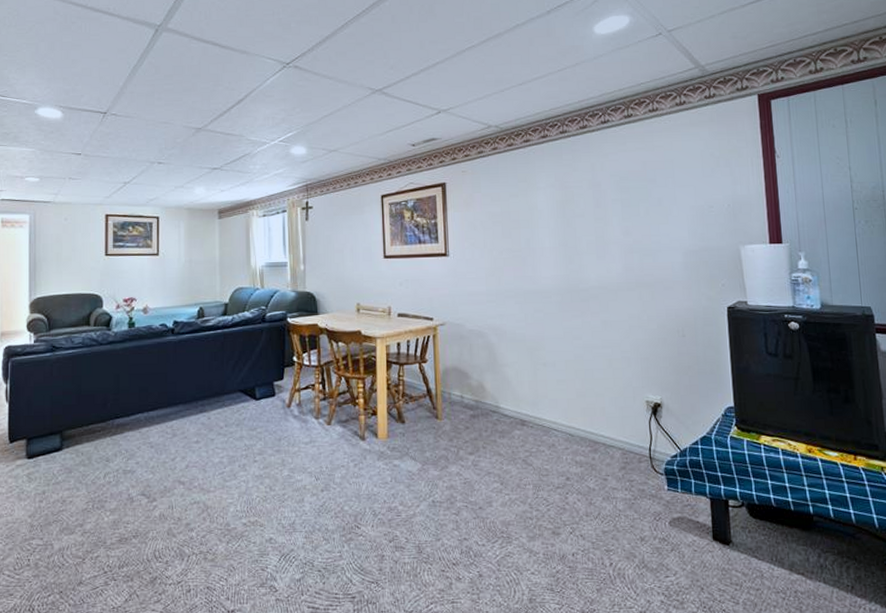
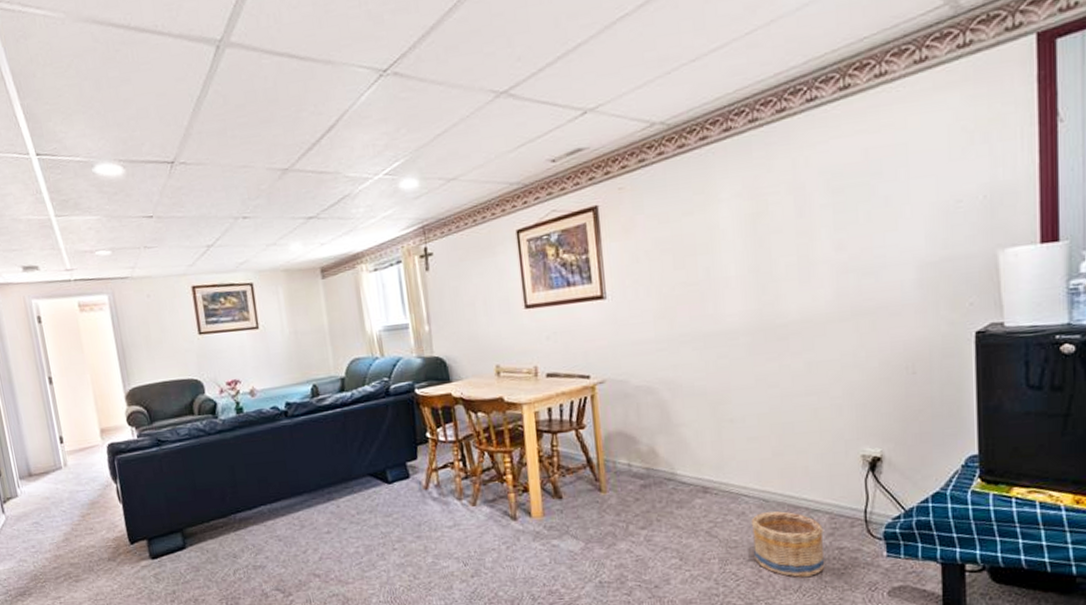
basket: none [559,444,618,505] -> present [750,511,824,577]

